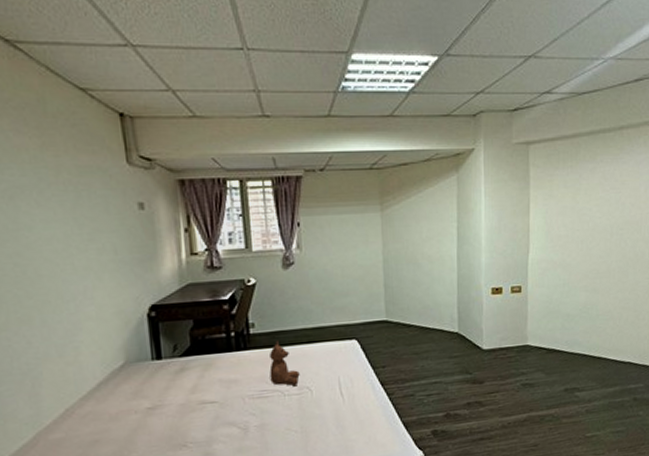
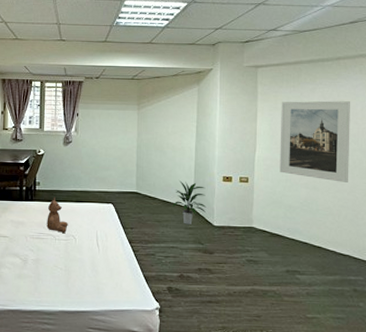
indoor plant: none [432,299,474,353] -> present [172,180,207,225]
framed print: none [556,181,633,280] -> present [280,101,350,182]

